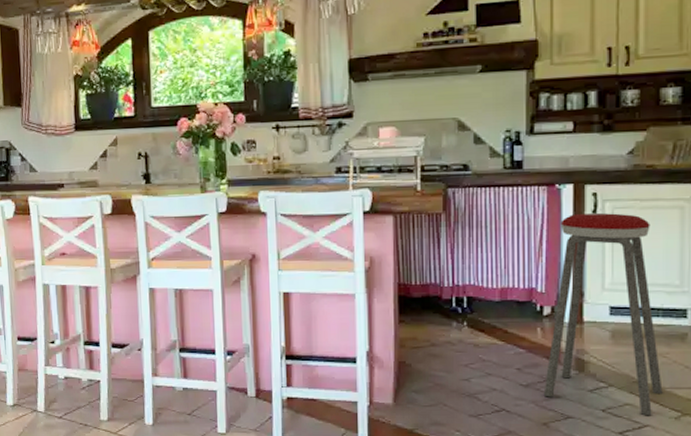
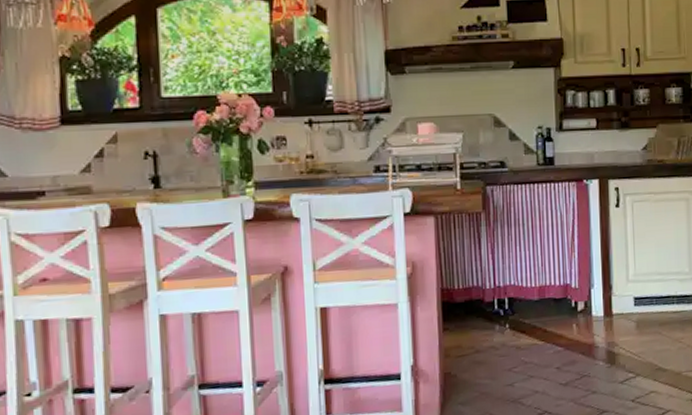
music stool: present [543,213,663,416] -> none [581,206,680,401]

